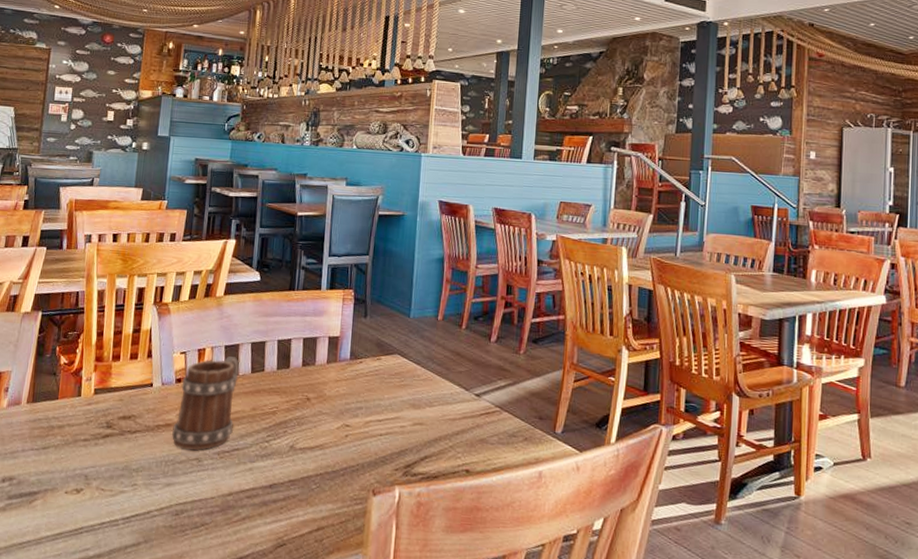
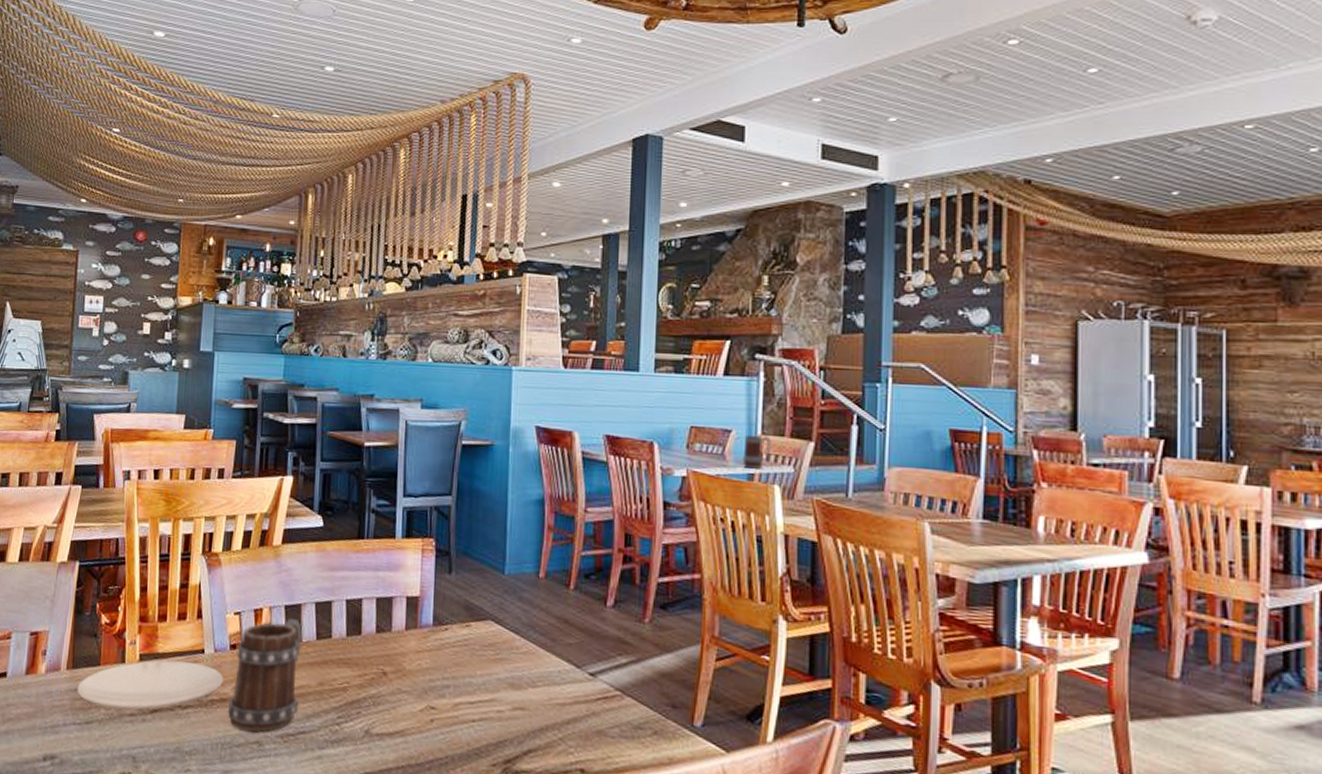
plate: none [36,393,169,436] -> present [77,660,224,710]
beer mug: none [599,208,621,235] -> present [743,435,771,469]

